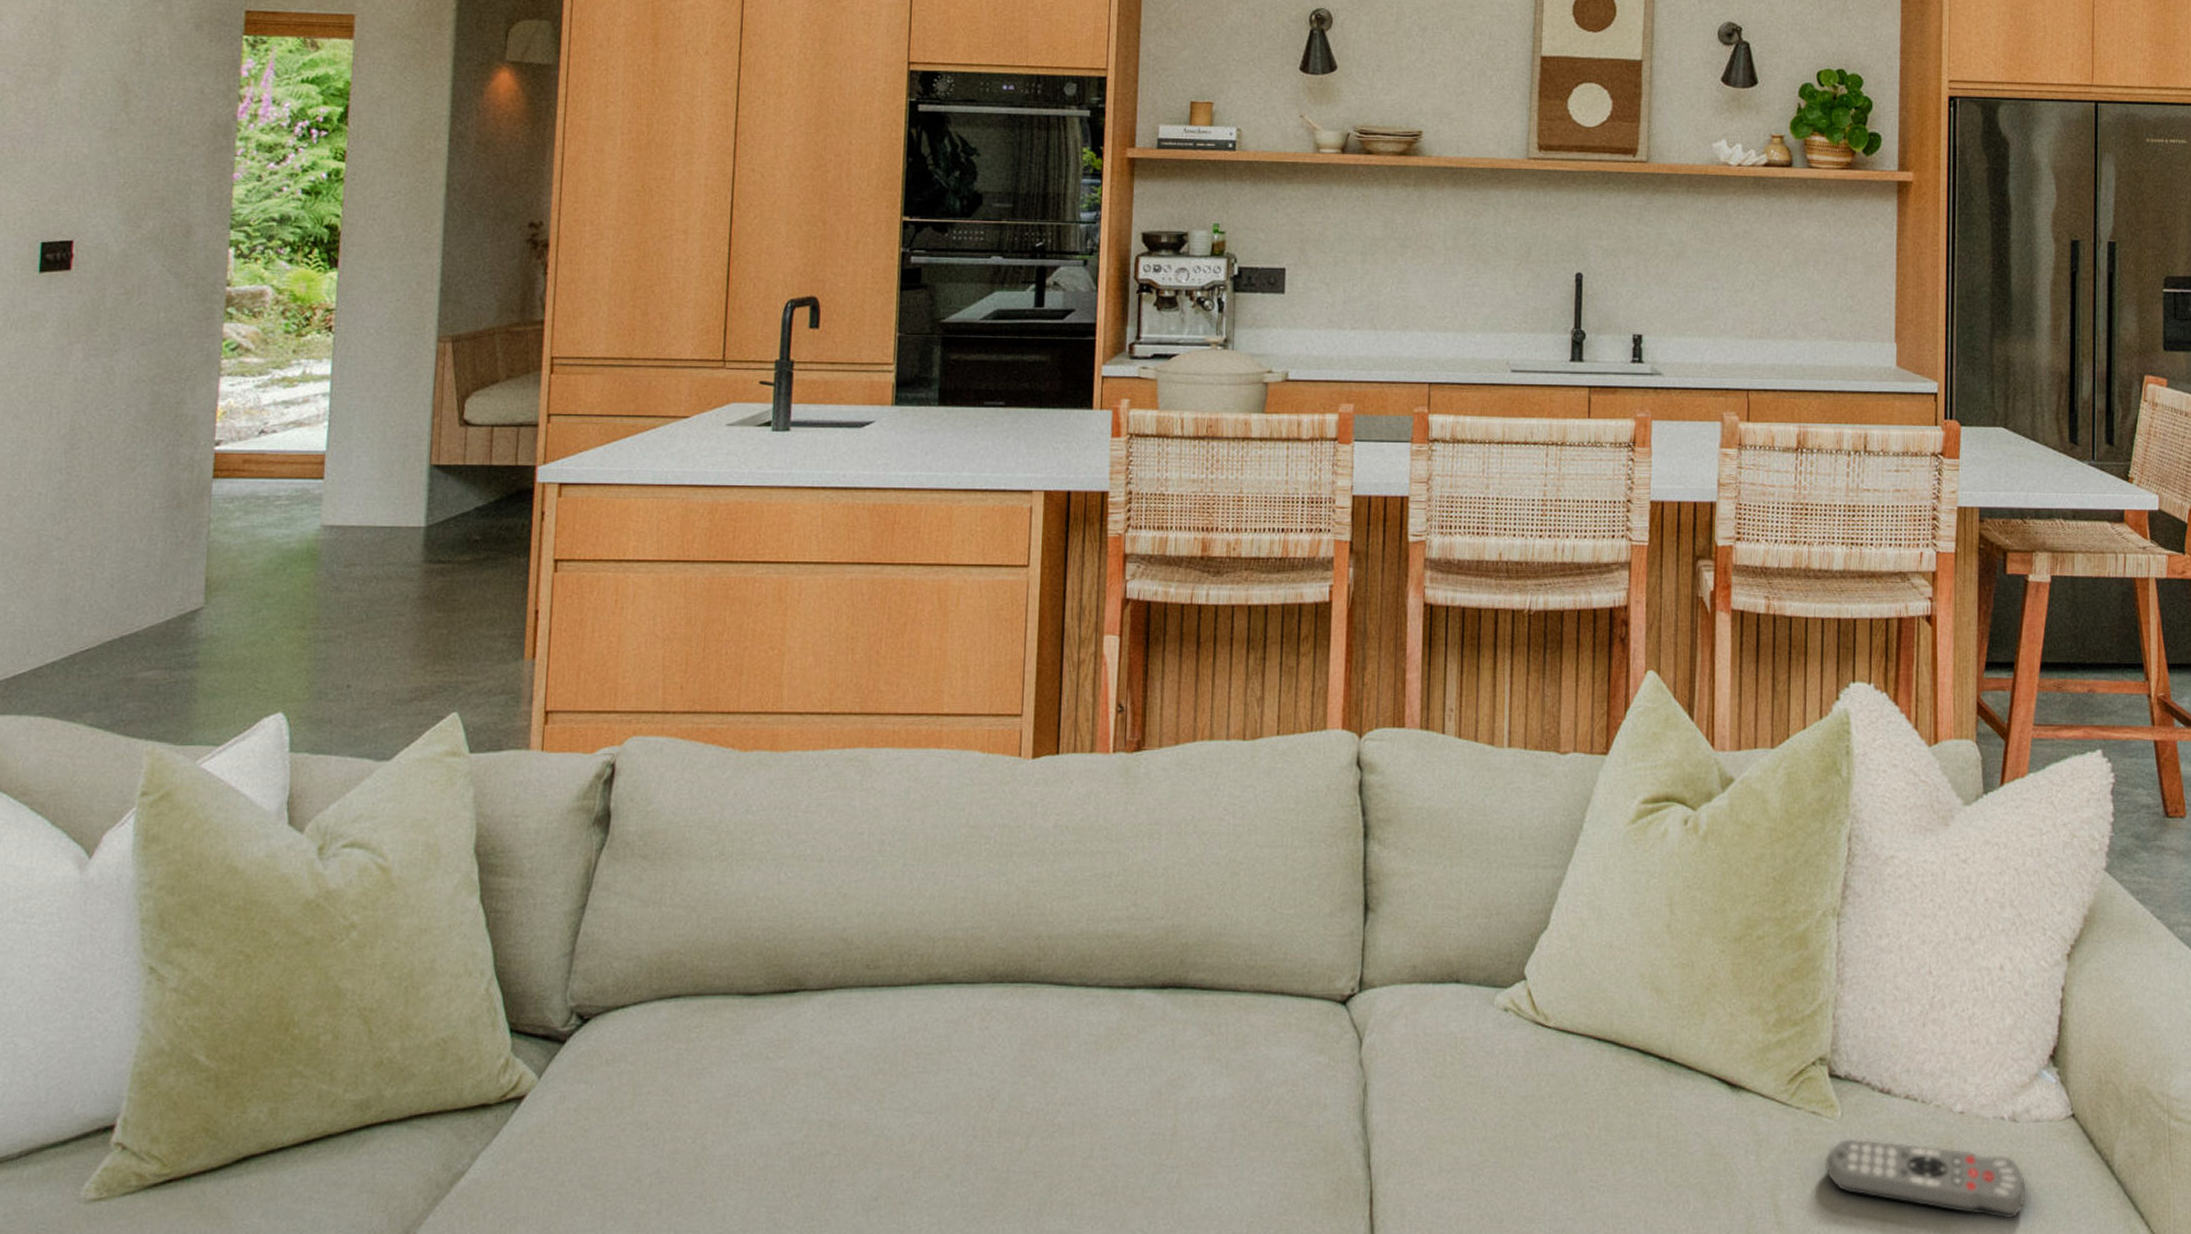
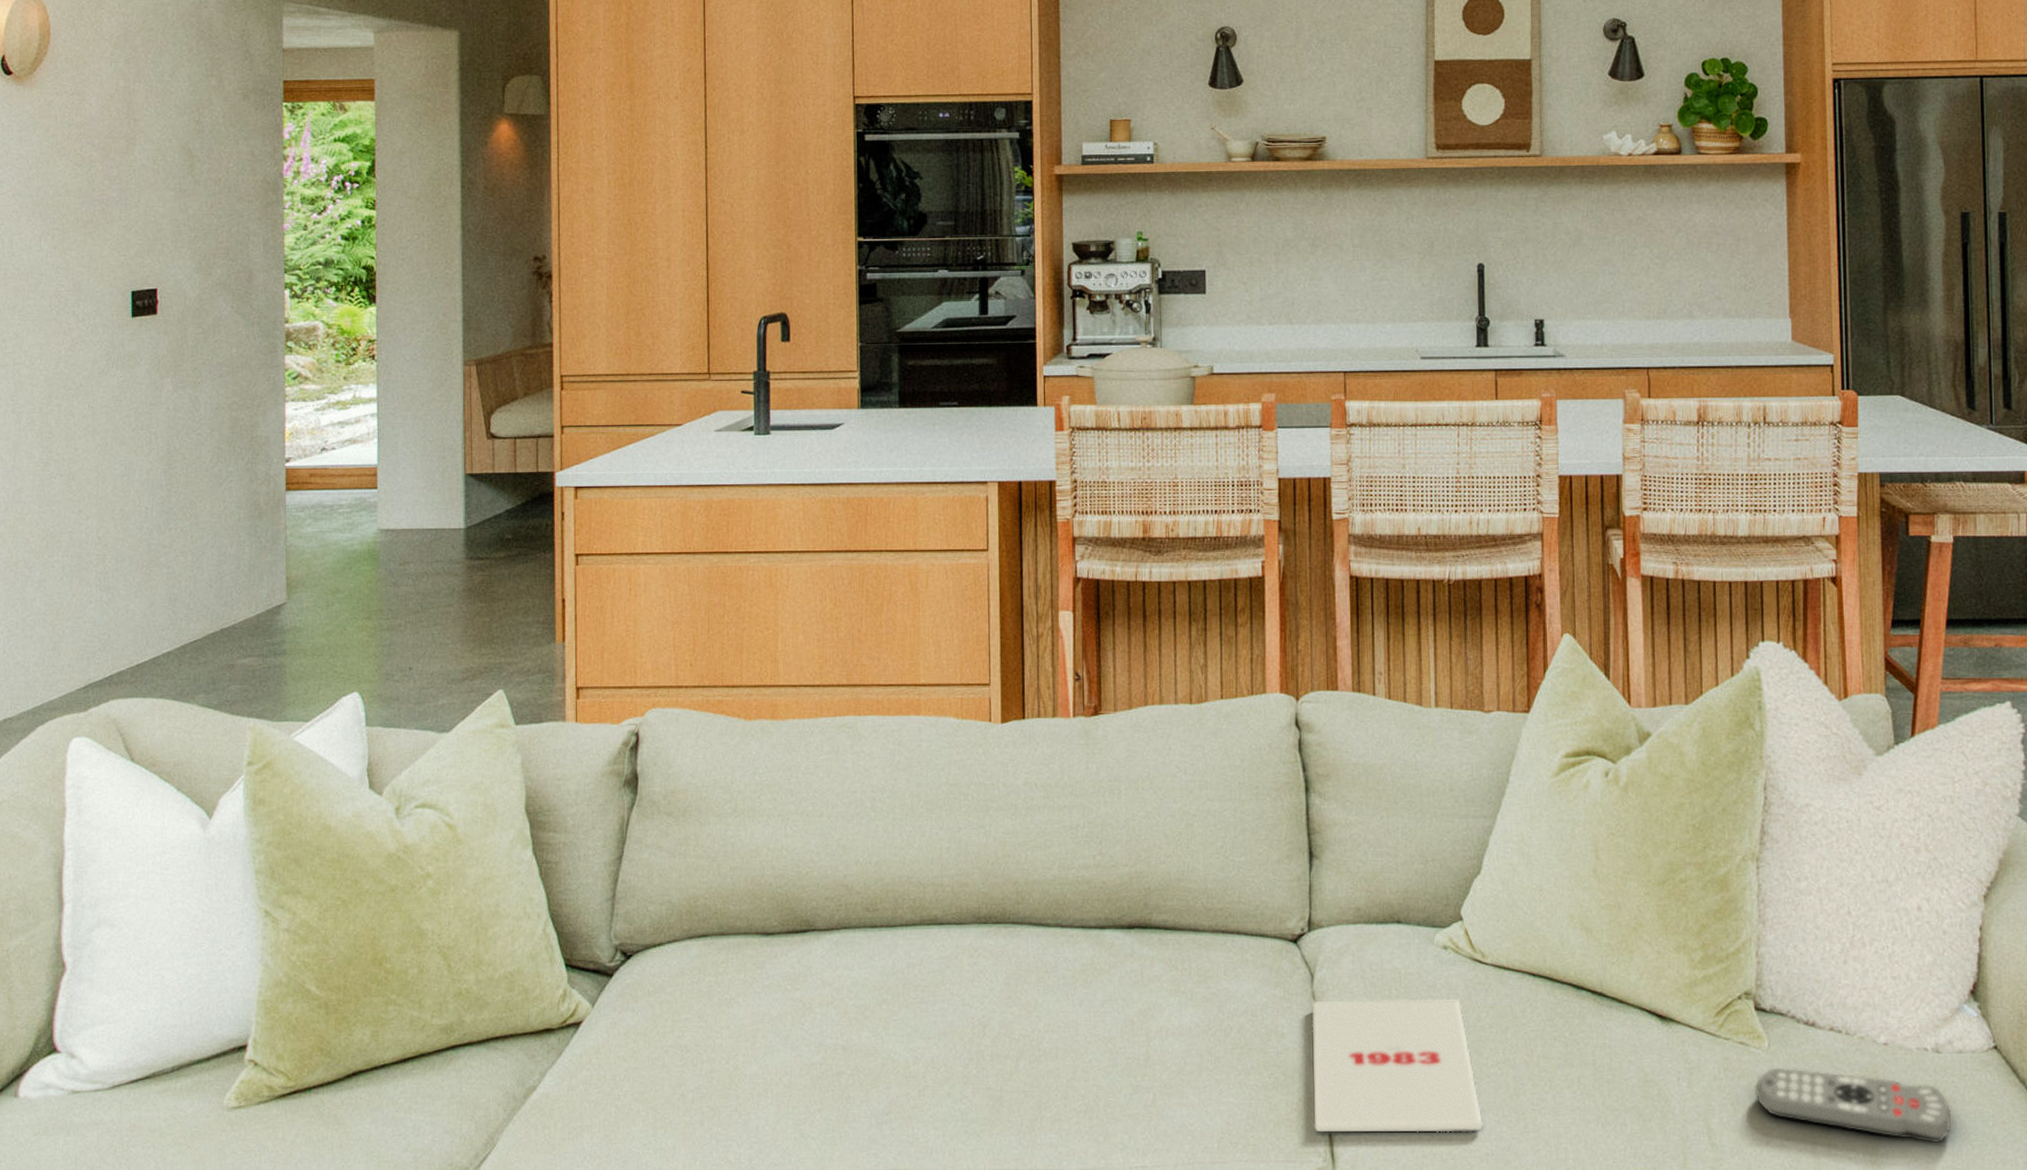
magazine: none [1354,1067,1538,1215] -> present [1312,1000,1484,1133]

